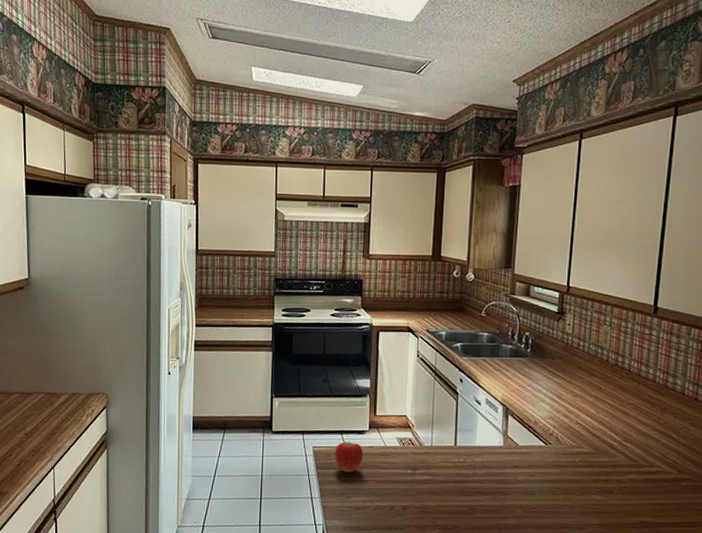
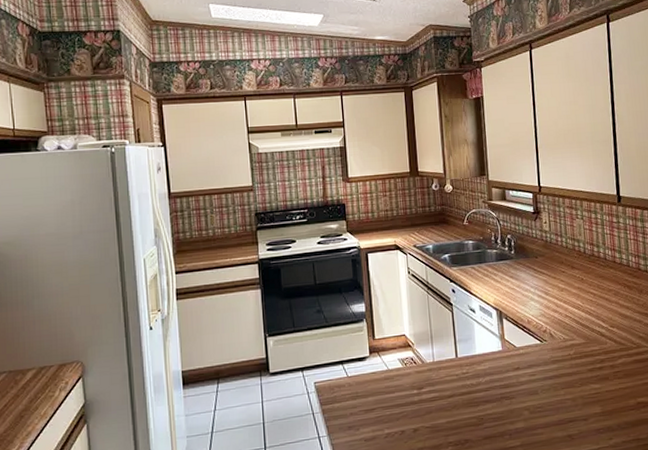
apple: present [334,441,364,473] -> none [337,370,368,404]

